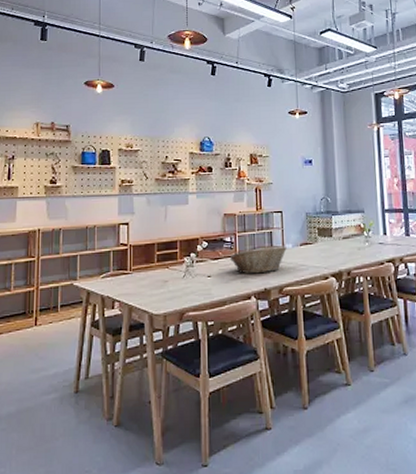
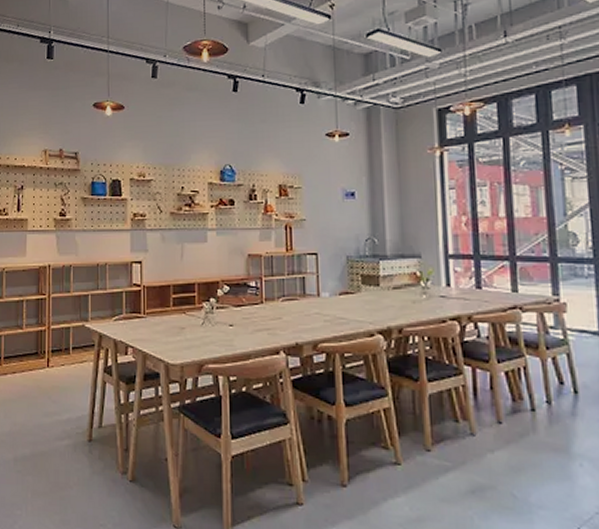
fruit basket: present [229,246,287,274] -> none [254,294,323,326]

